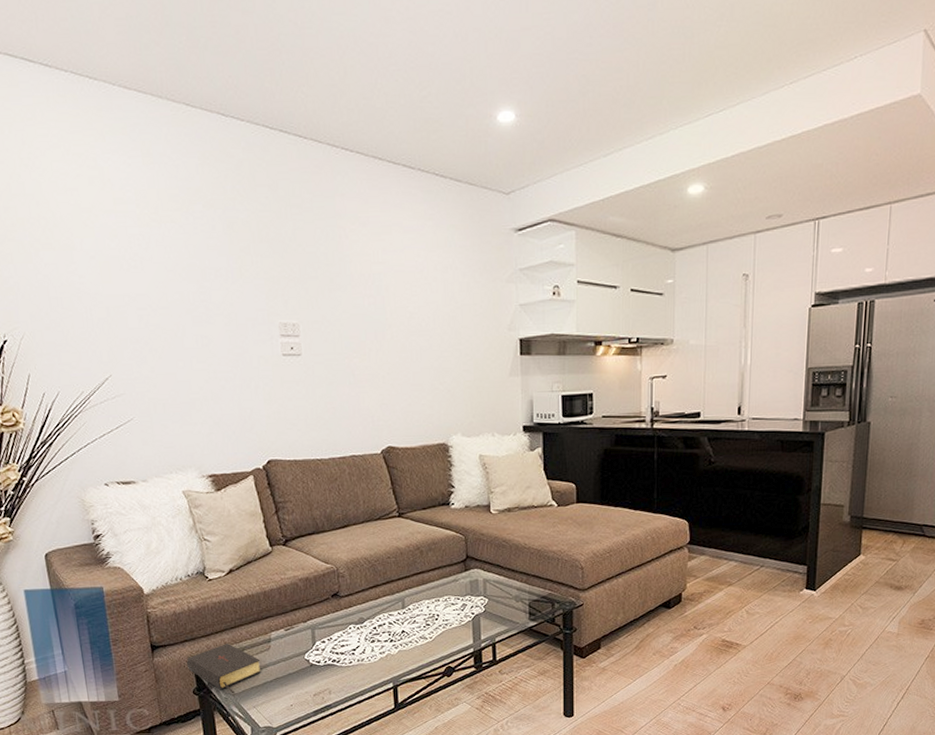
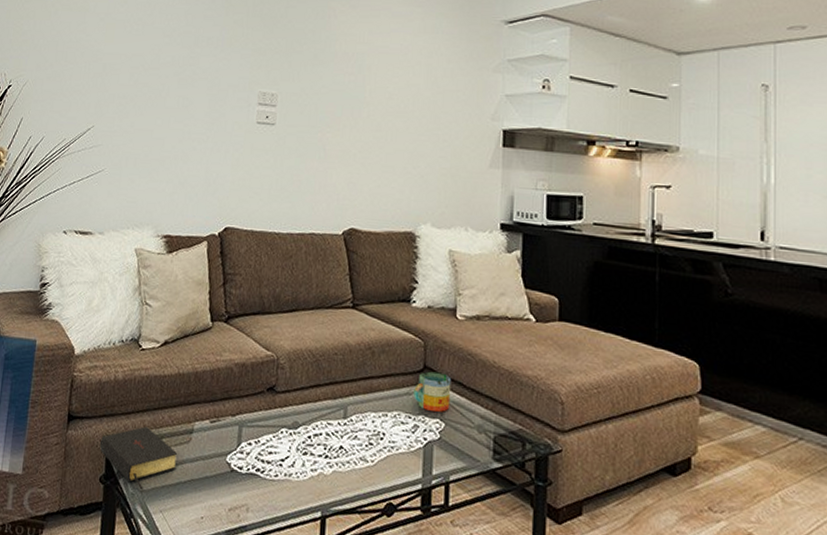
mug: none [460,559,491,591] -> present [414,371,452,412]

